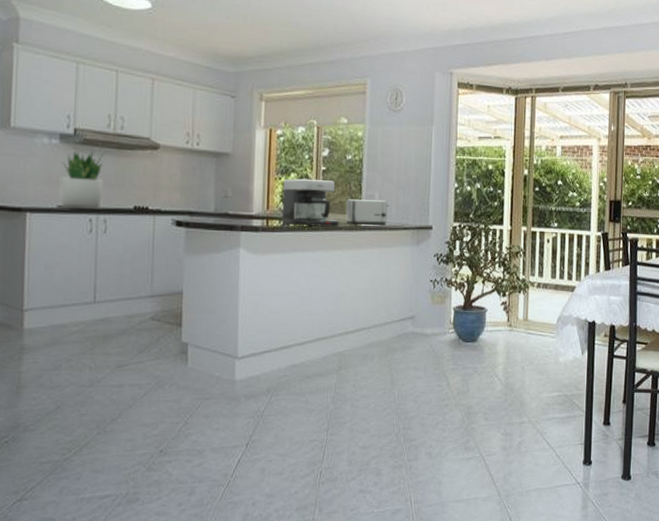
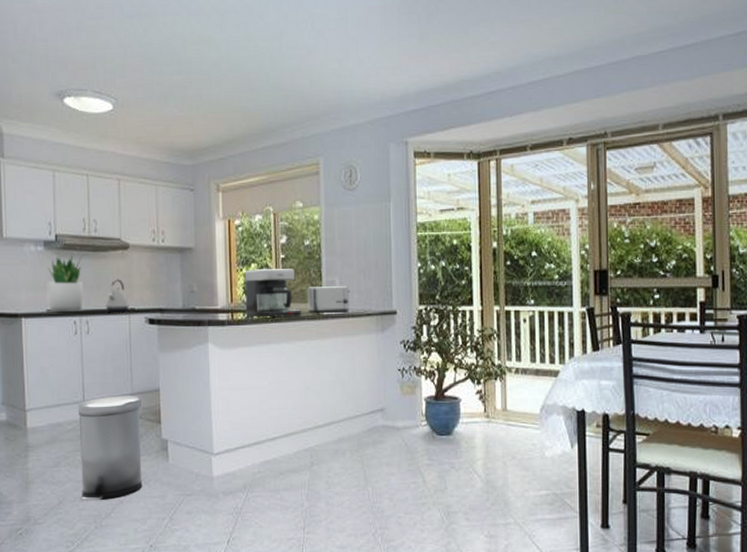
pedal bin: none [83,297,161,406] -> present [78,396,143,501]
kettle: none [128,178,155,213] -> present [105,279,129,313]

